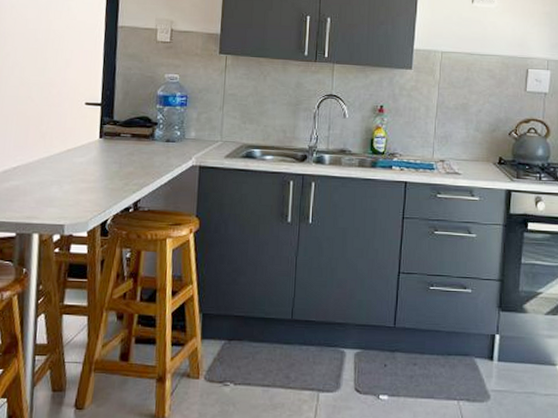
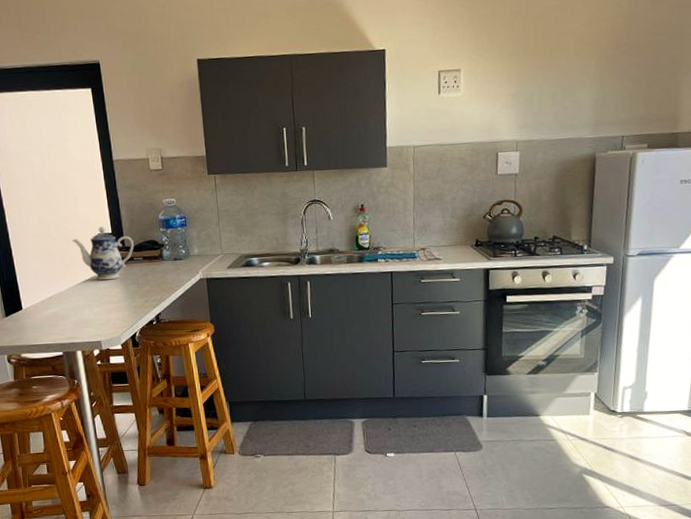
teapot: none [54,95,124,156] -> present [72,226,134,281]

